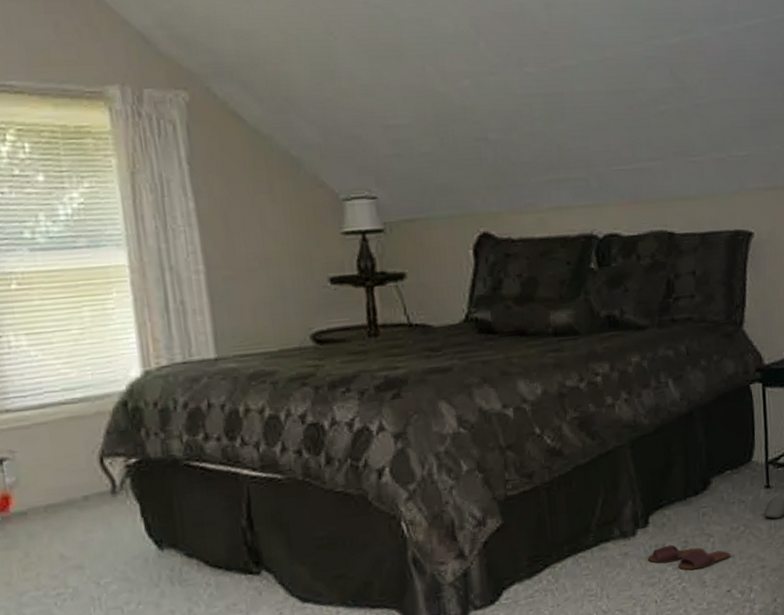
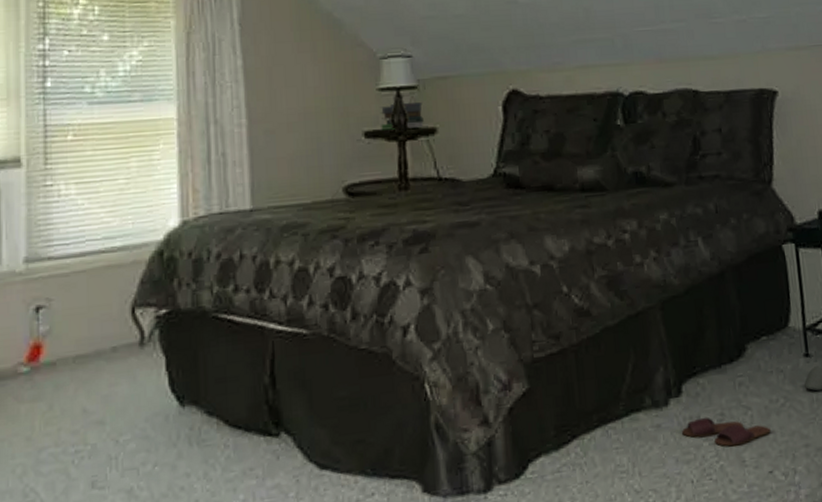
books: none [342,246,392,276] -> present [377,102,424,131]

